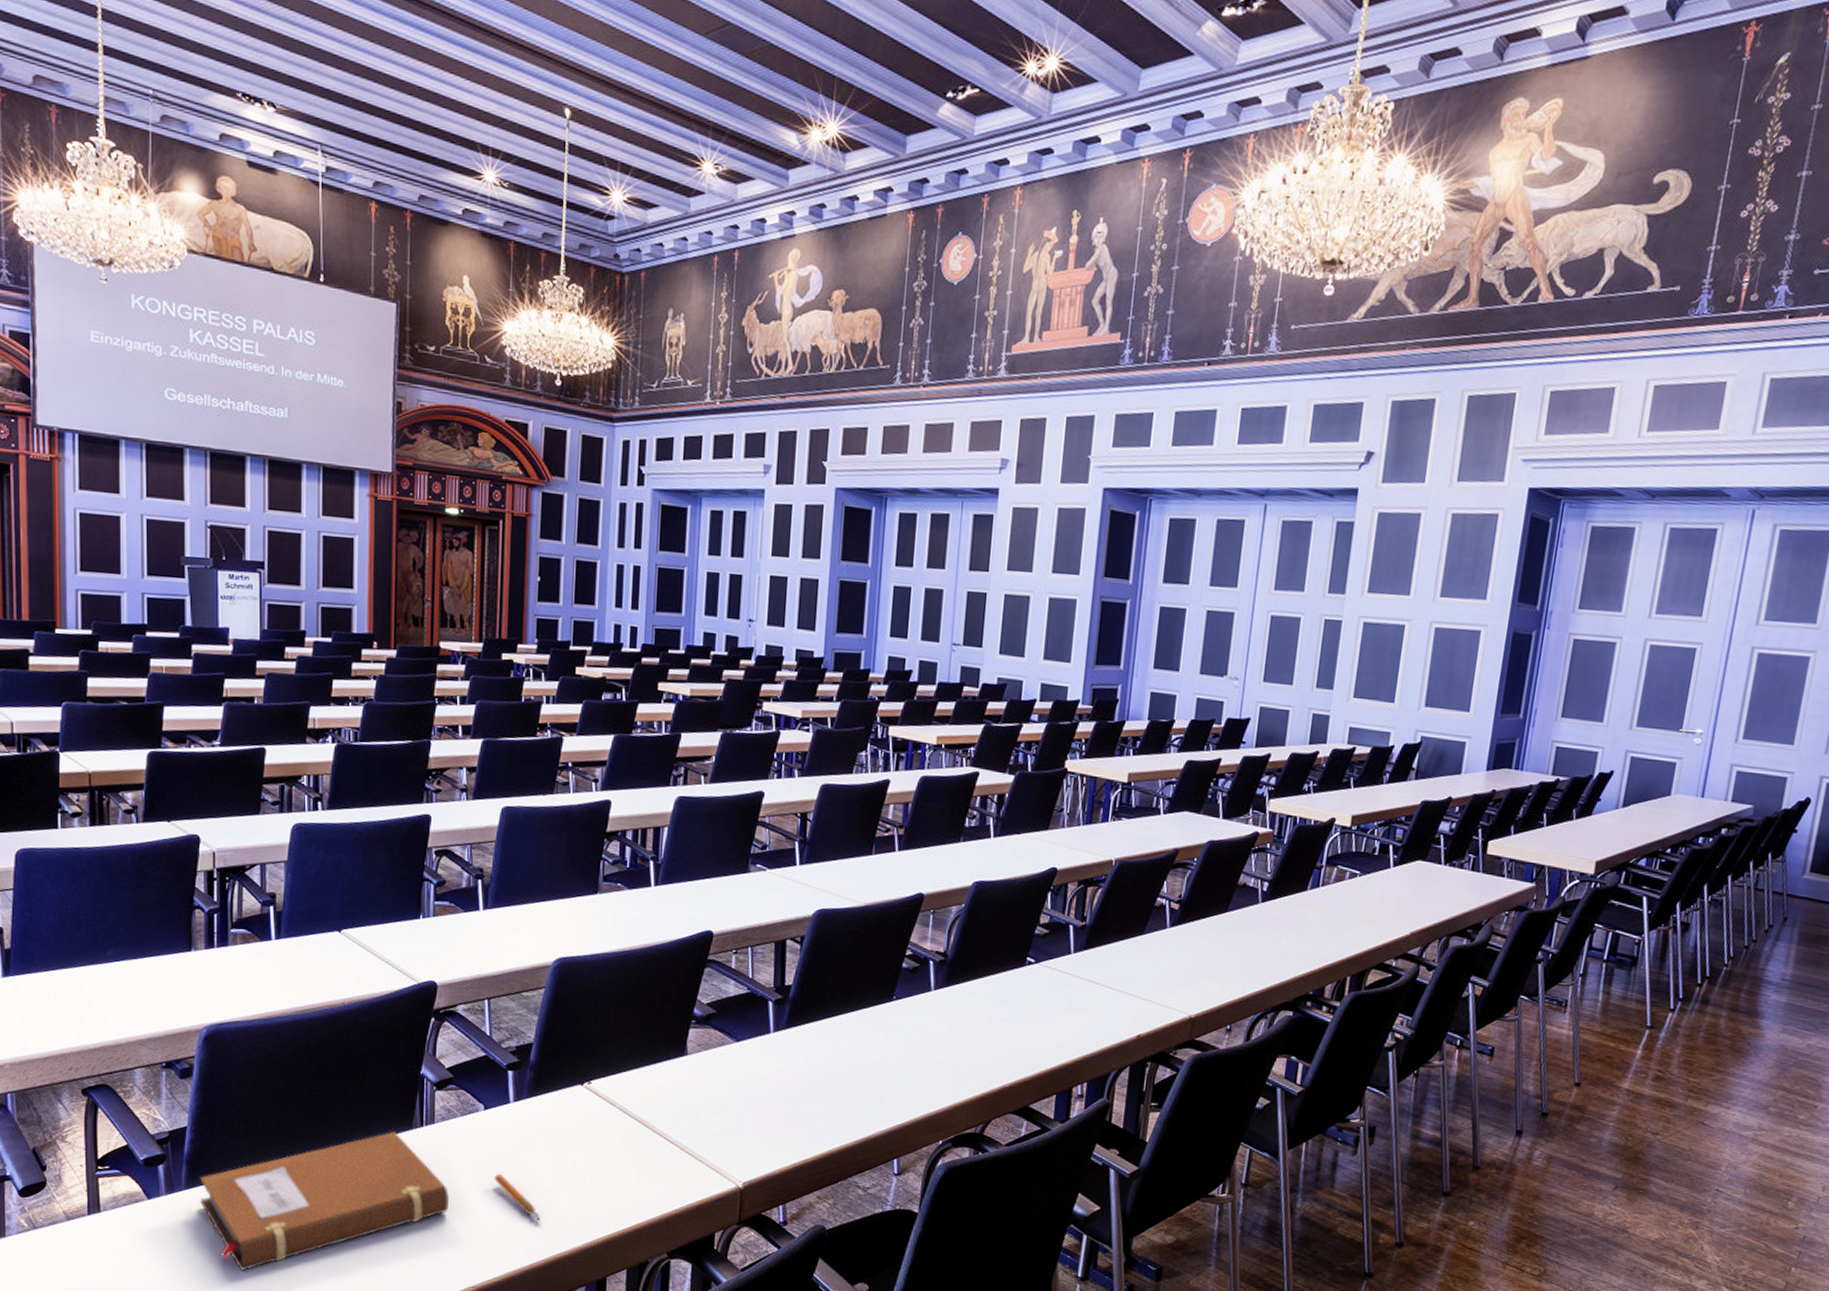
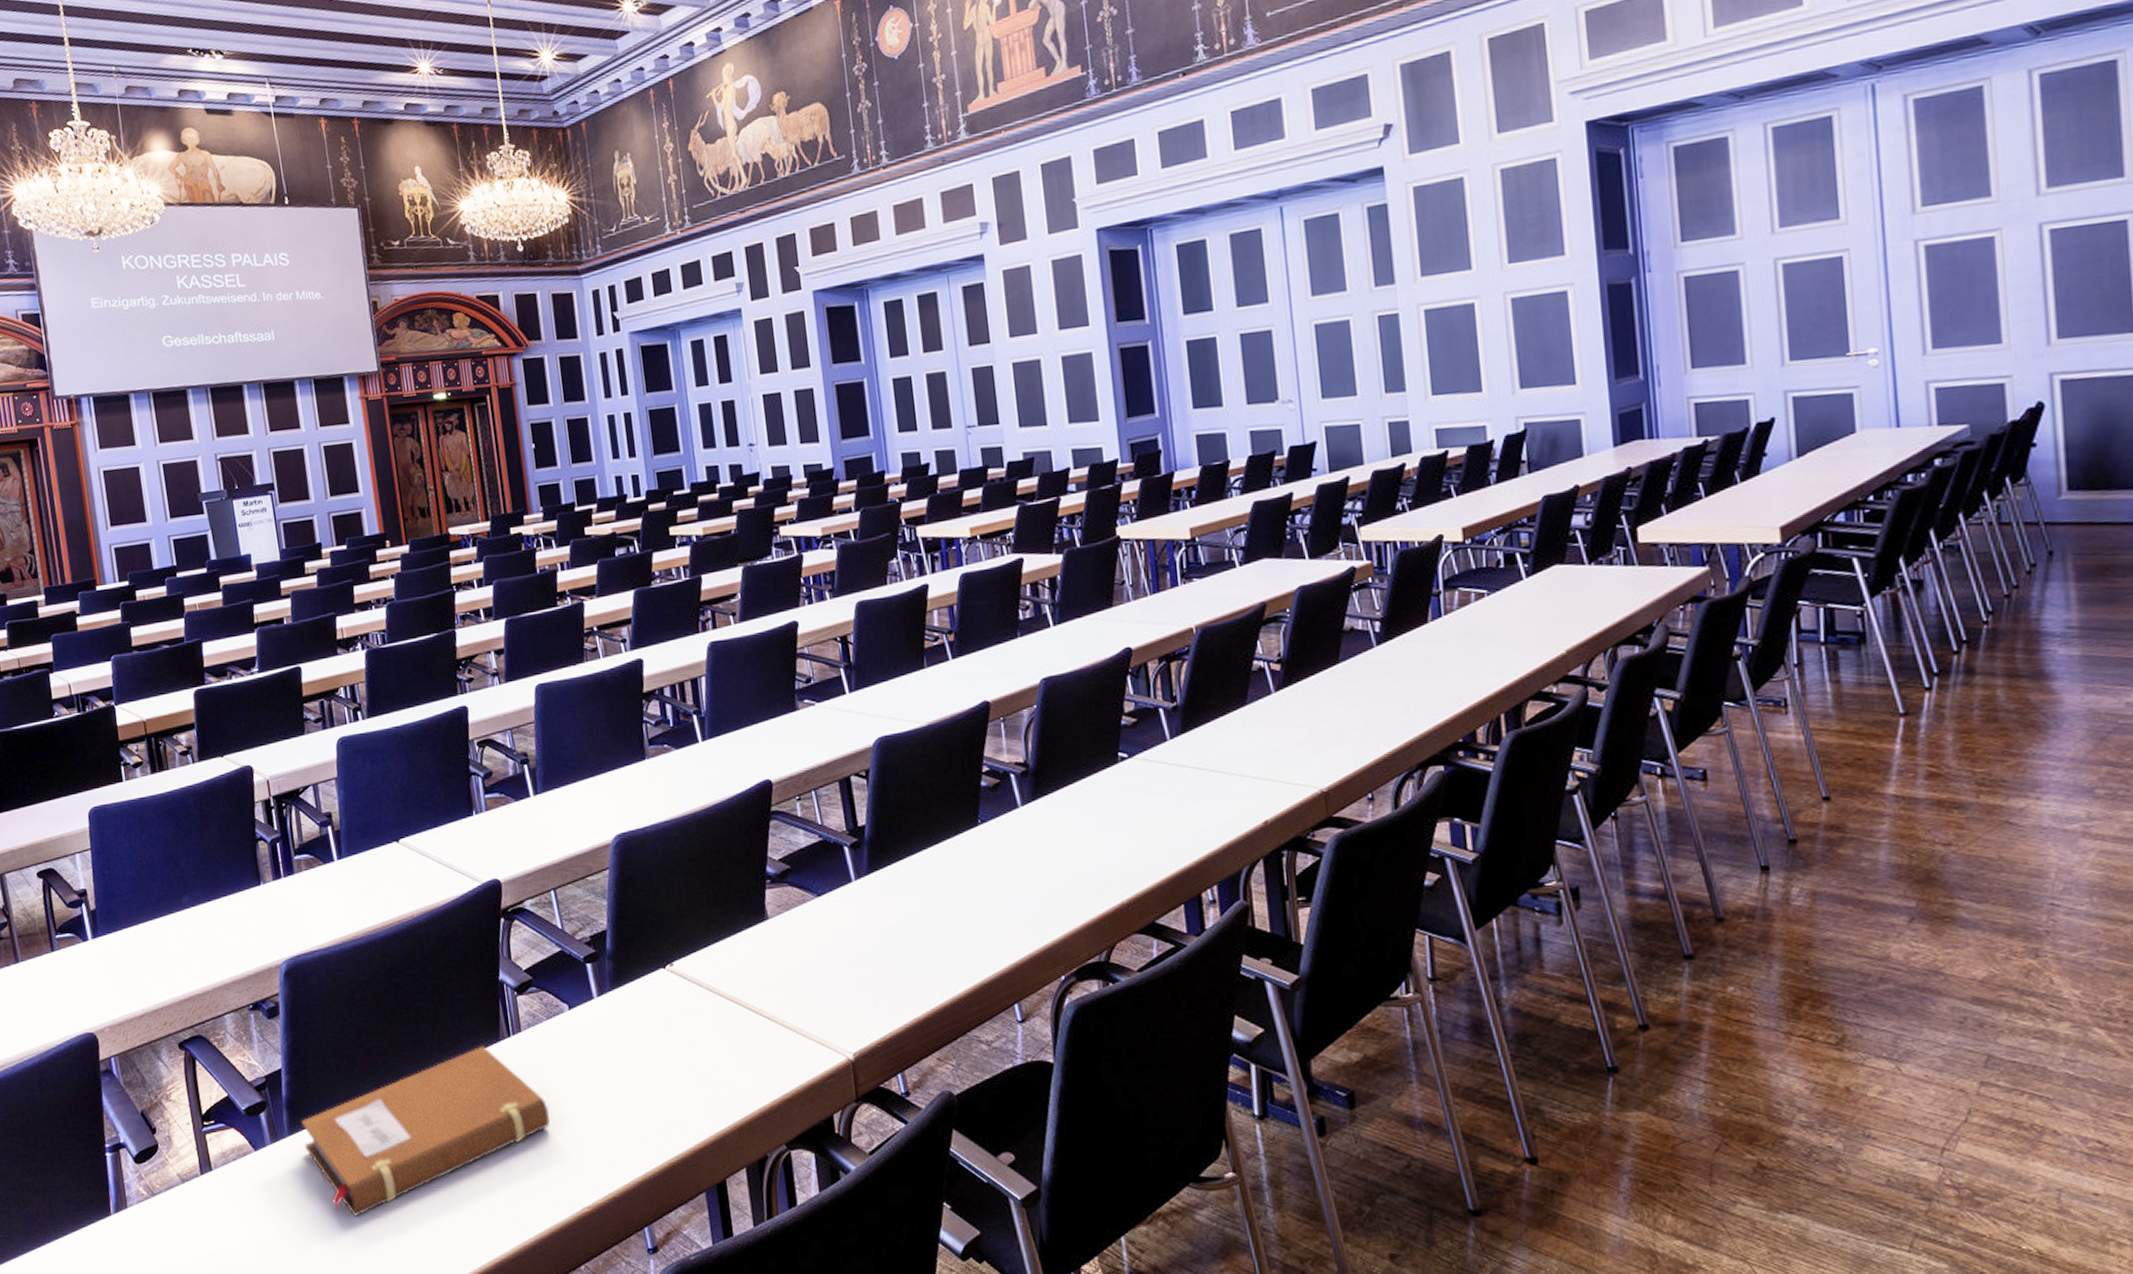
craft knife: present [494,1173,540,1222] -> none [591,1077,646,1126]

